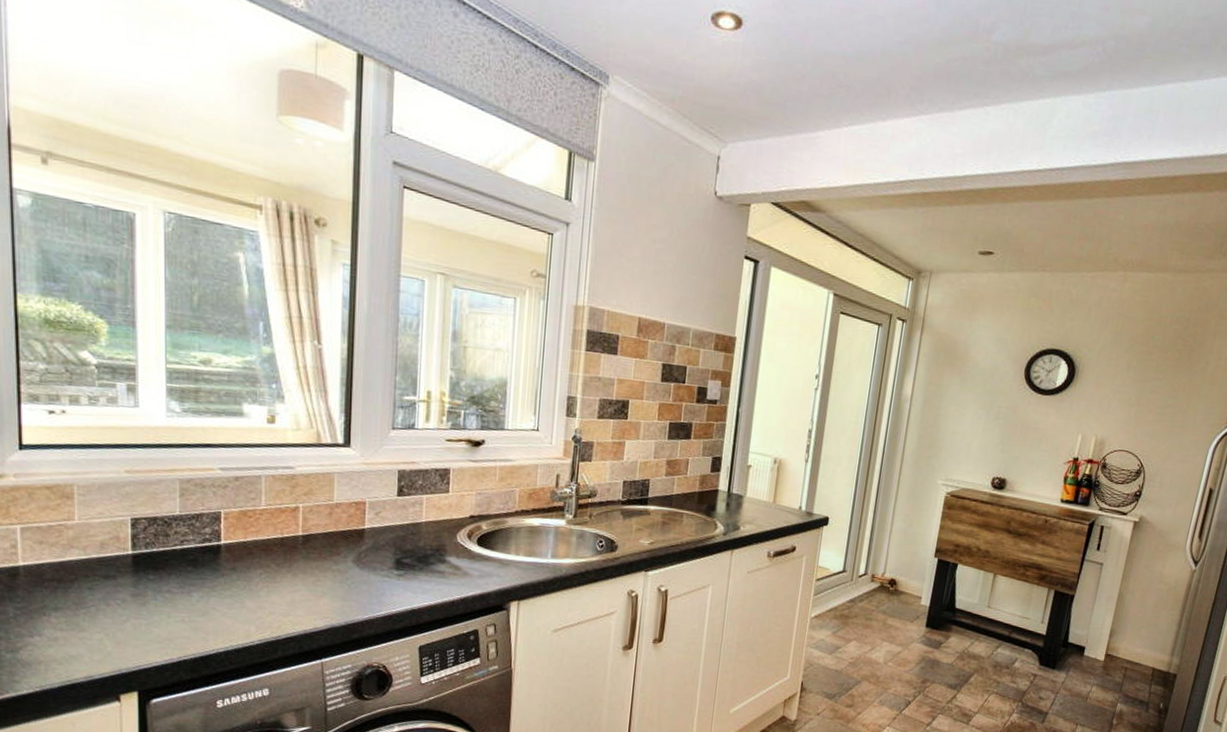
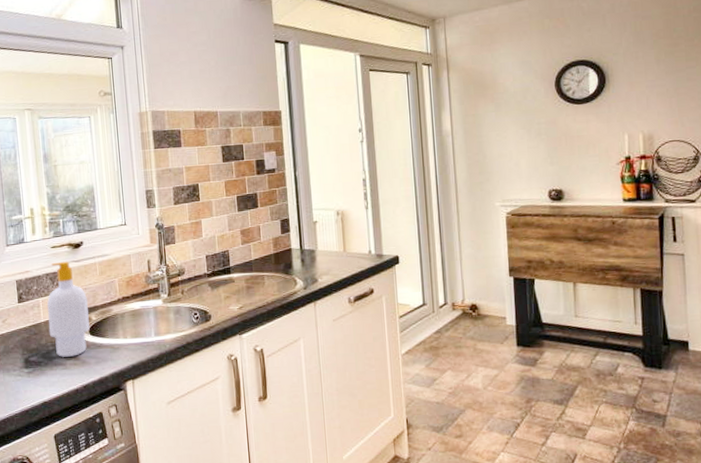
soap bottle: none [429,458,480,566] -> present [46,261,90,357]

